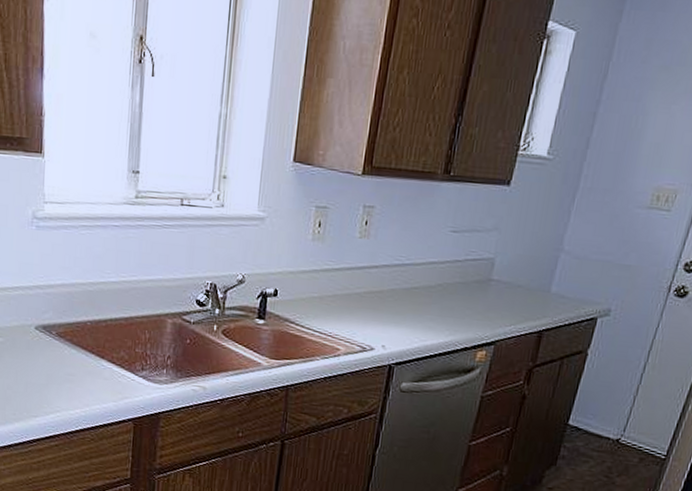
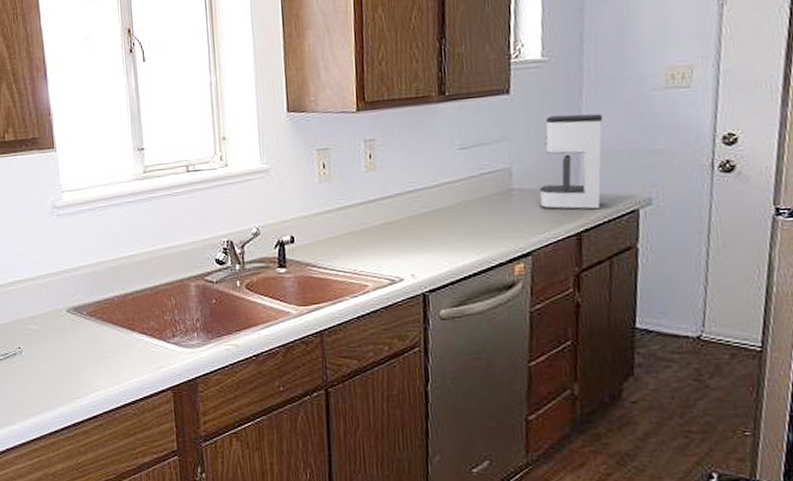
coffee maker: none [512,215,589,312] -> present [539,113,604,210]

